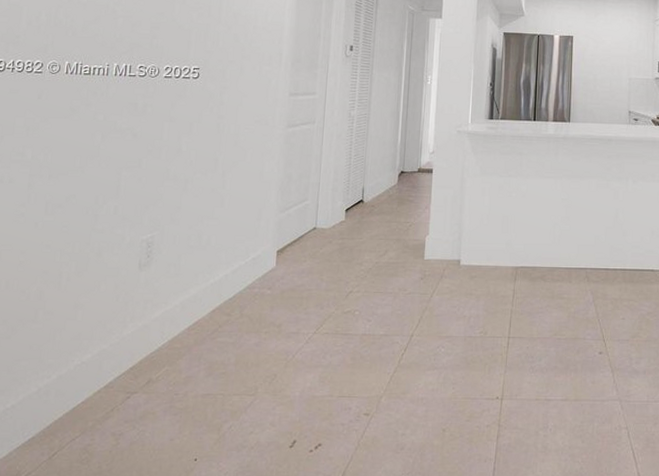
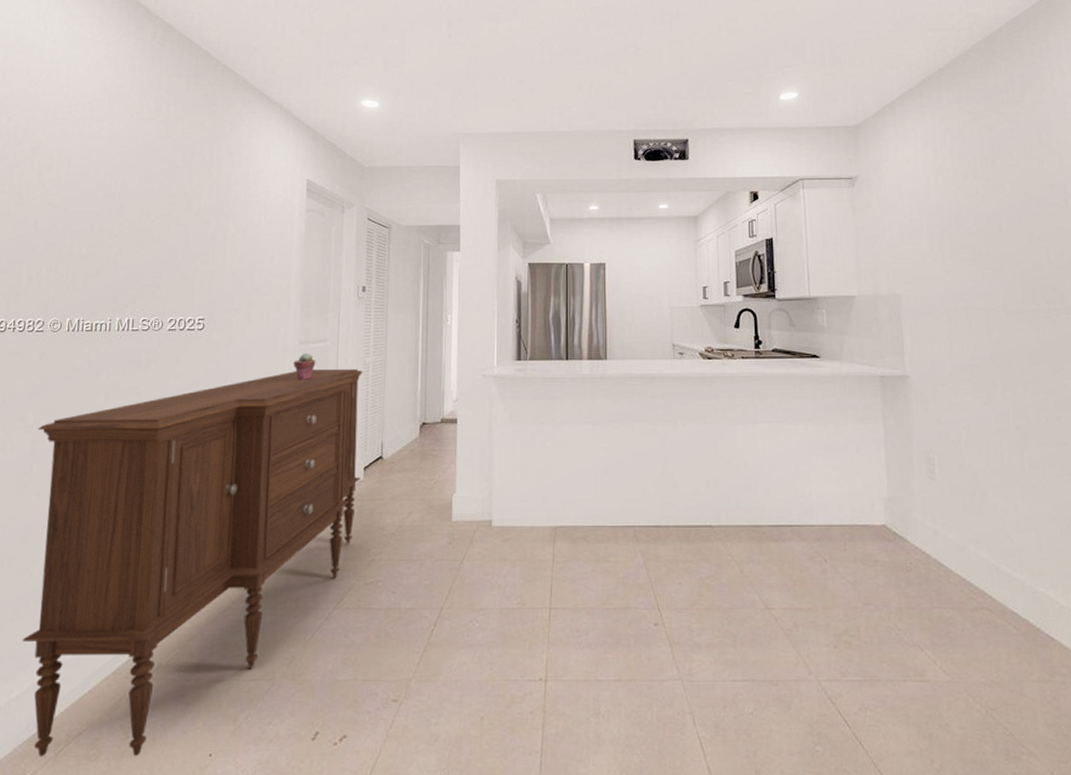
sideboard: none [19,119,349,461] -> present [23,368,364,758]
potted succulent: none [283,103,305,129] -> present [294,352,316,380]

